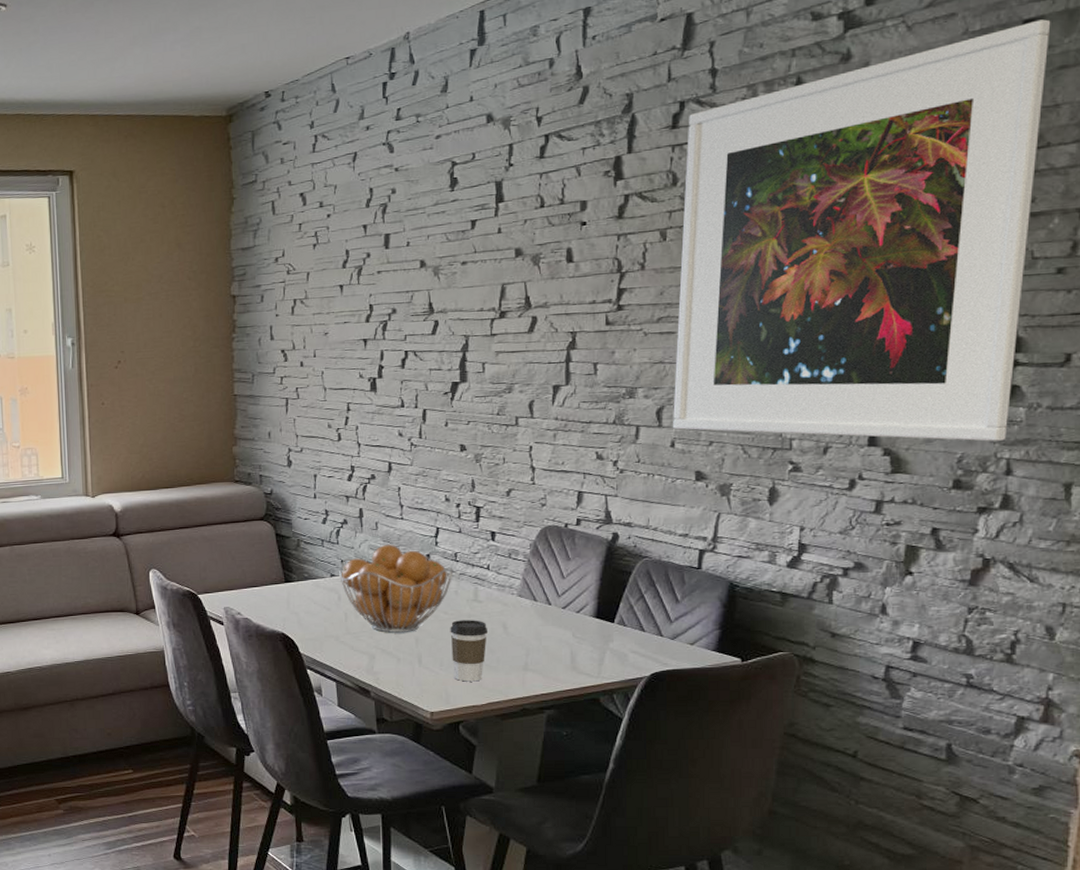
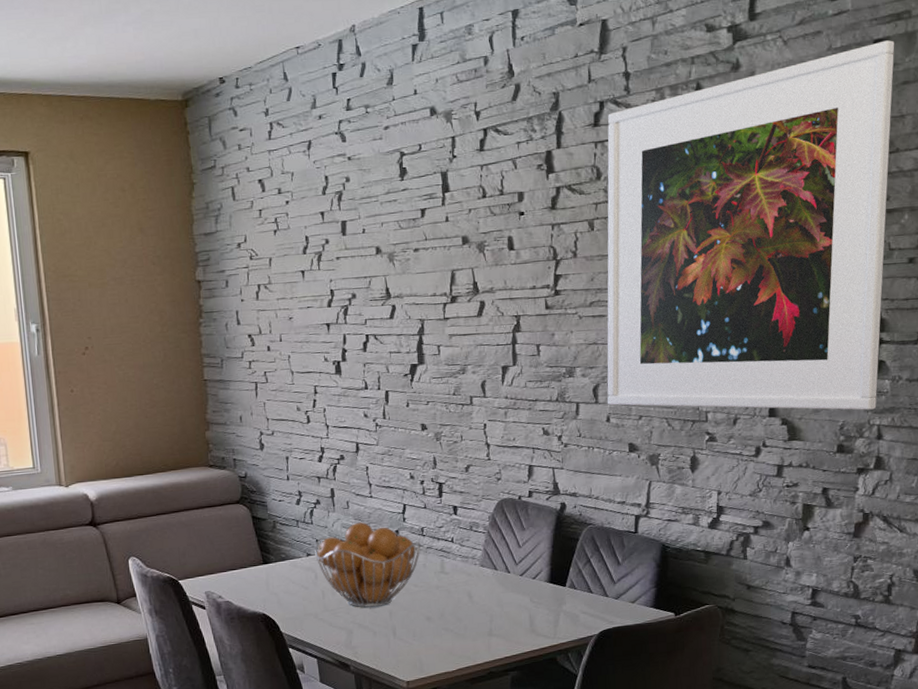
coffee cup: present [450,620,487,682] -> none [420,591,455,650]

